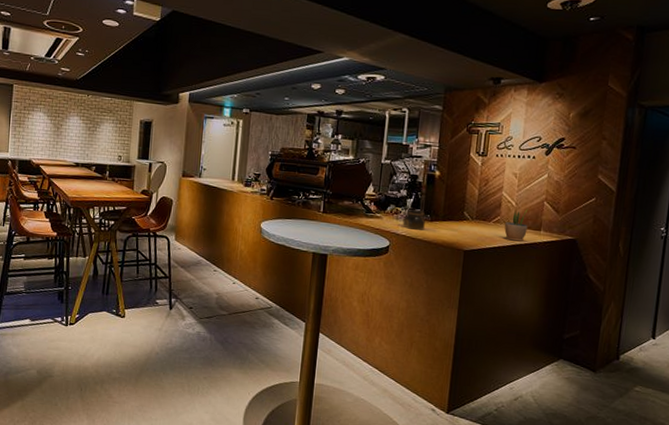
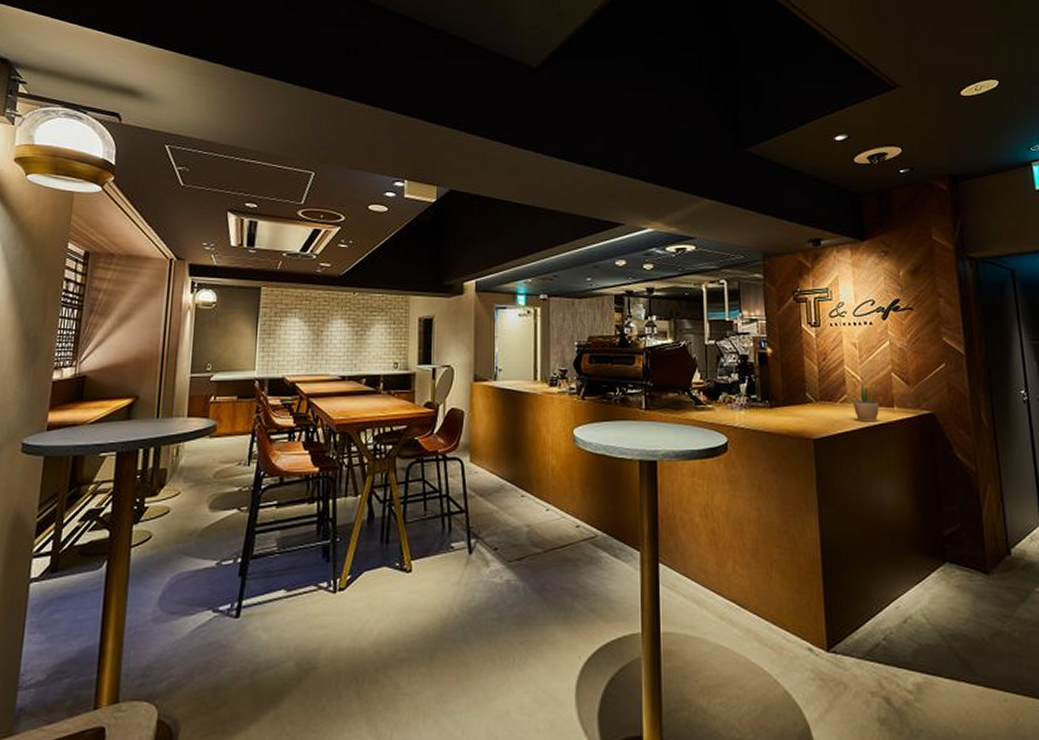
jar: present [402,208,426,231] -> none [738,395,765,421]

